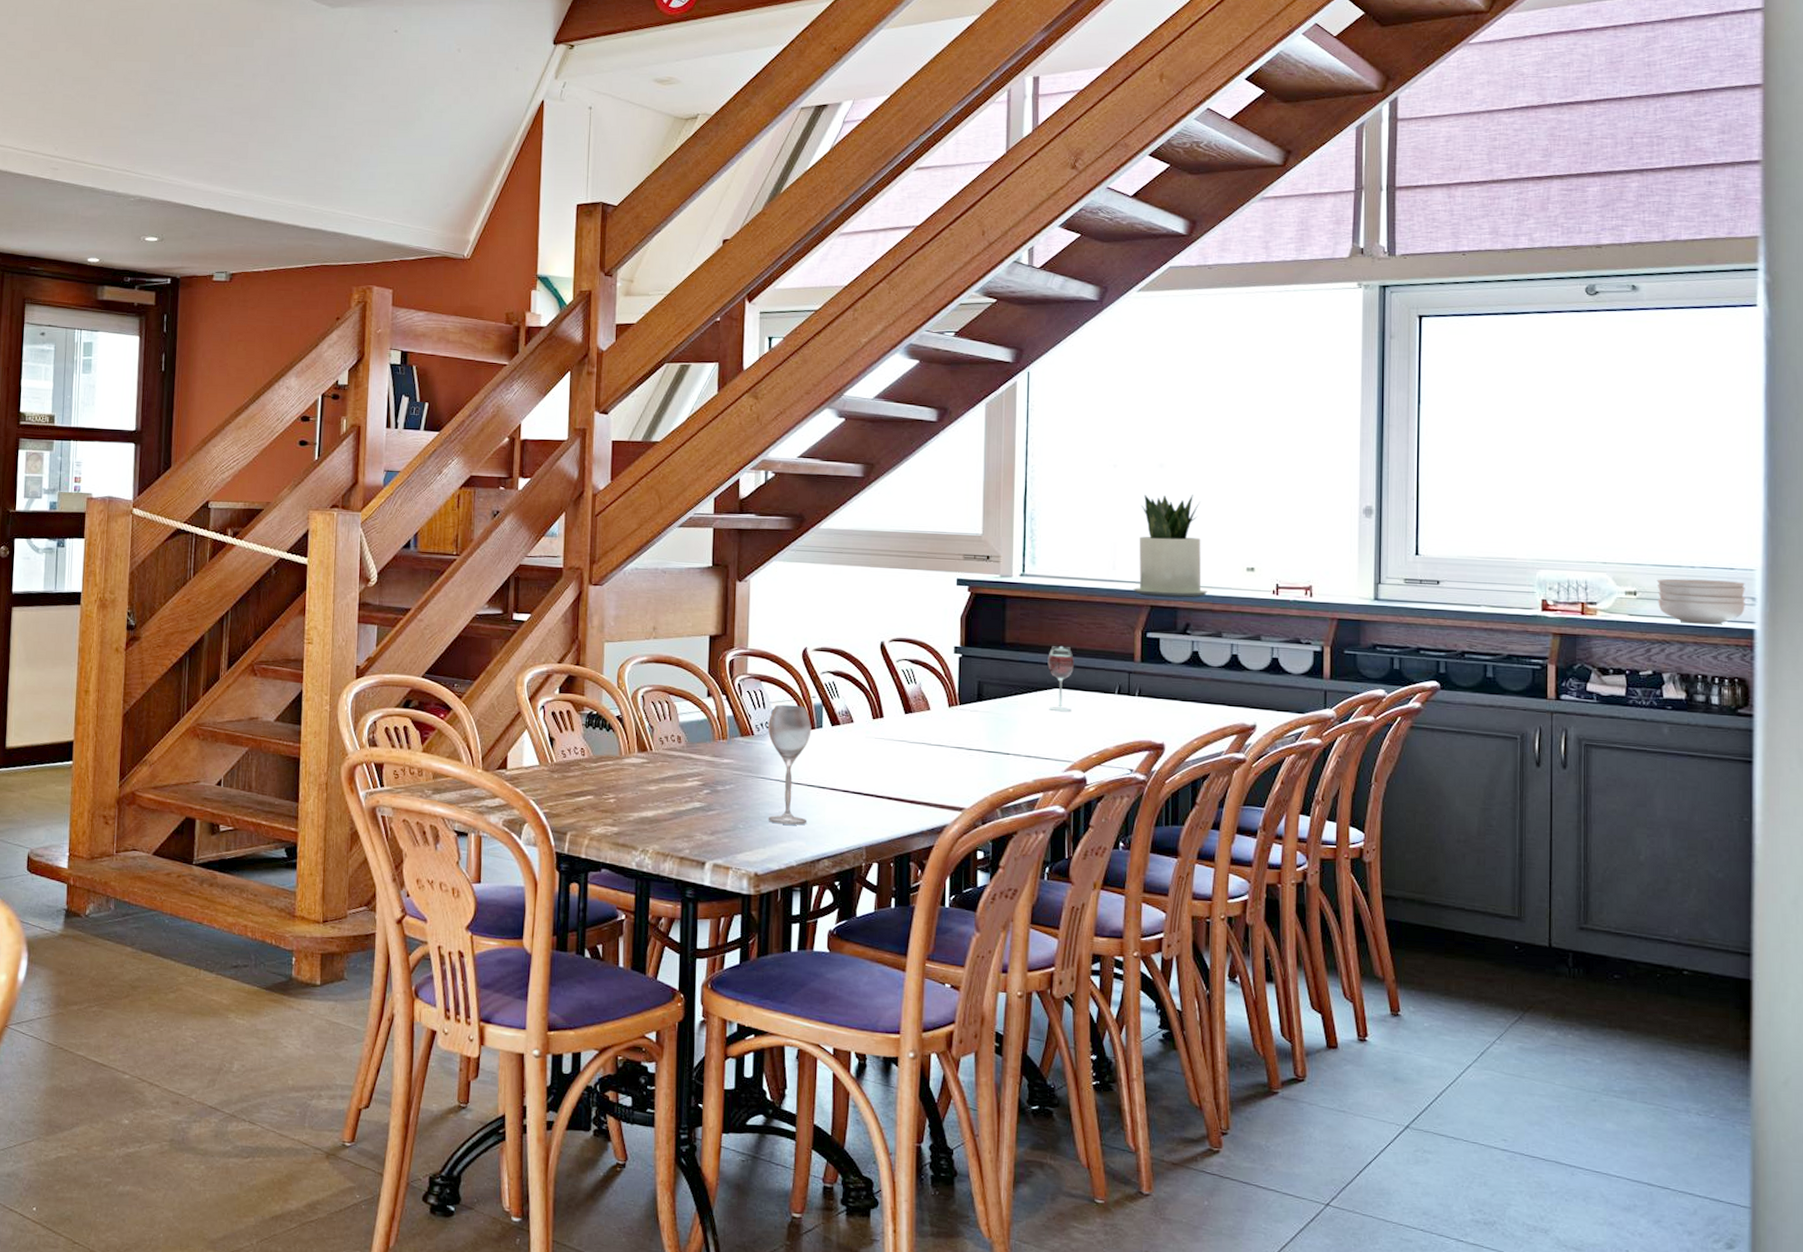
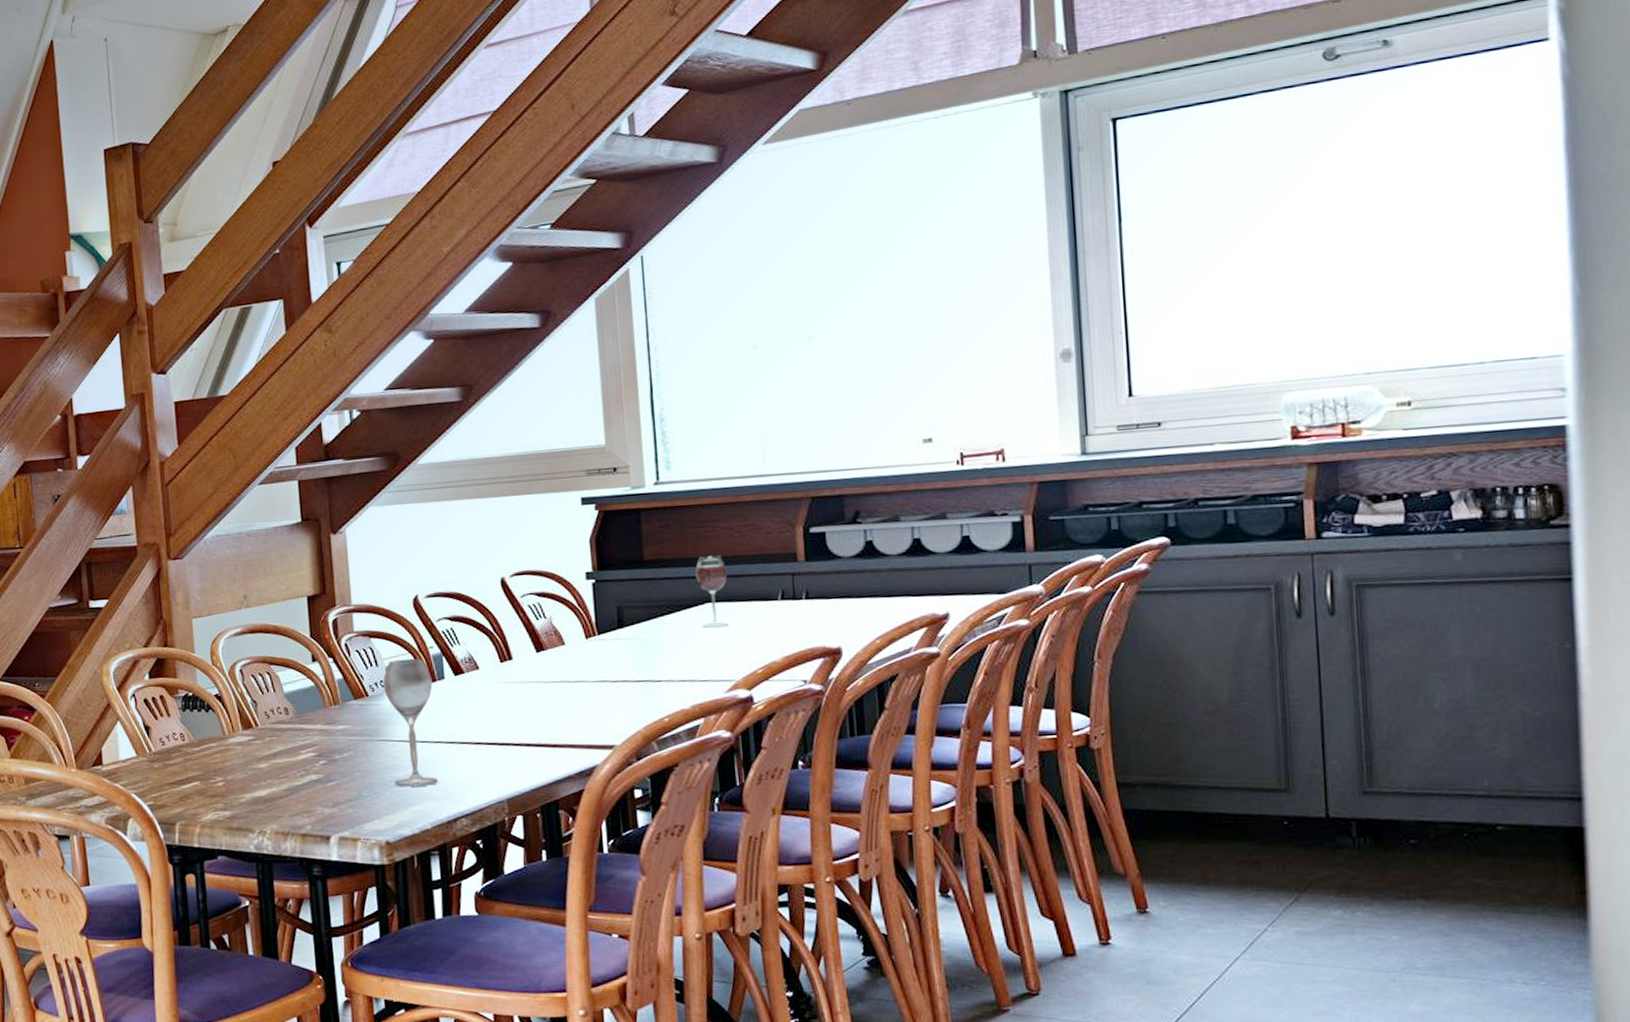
planter: present [1133,495,1207,598] -> none [788,366,878,488]
bowl: present [1657,578,1746,625] -> none [1436,371,1554,429]

